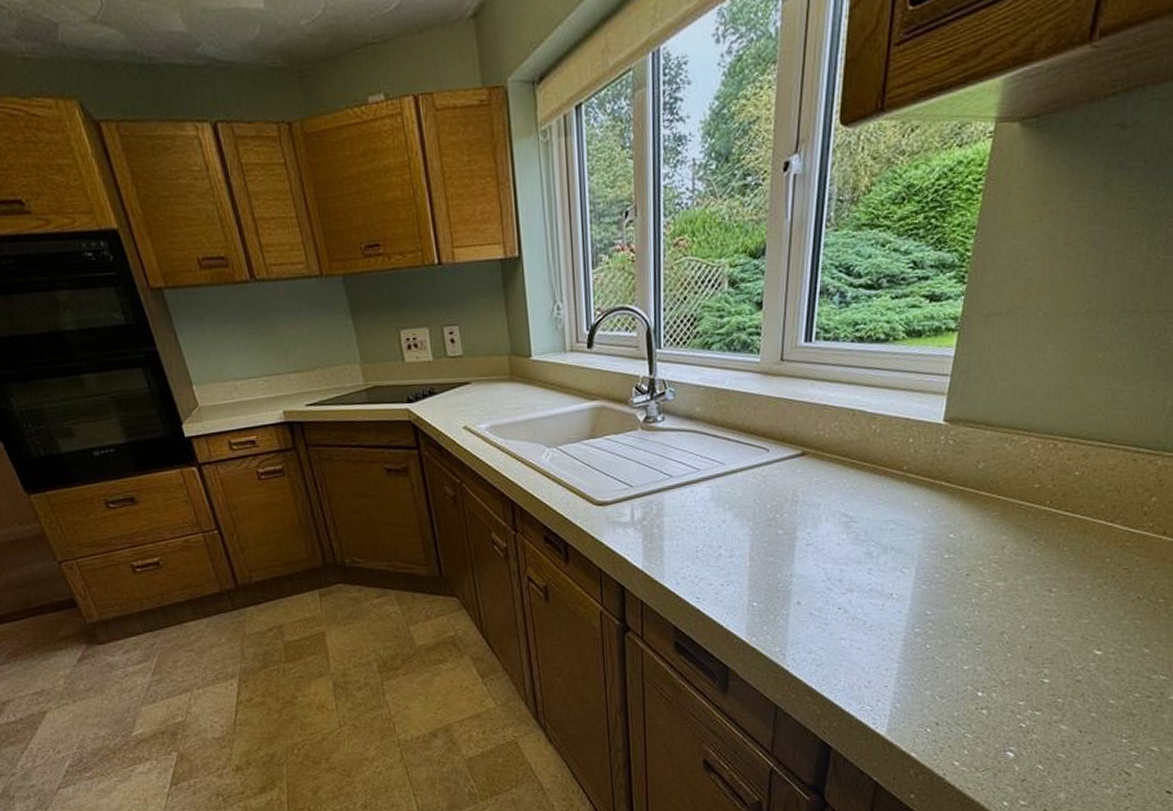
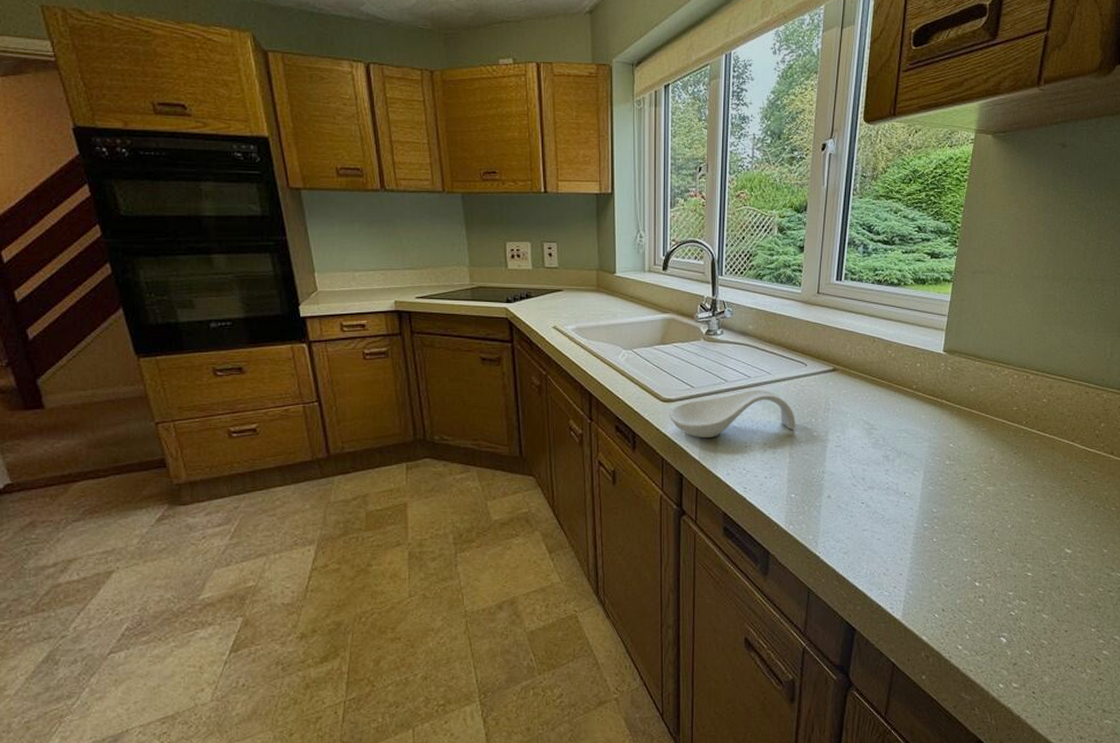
spoon rest: none [606,483,757,544] -> present [670,390,796,438]

